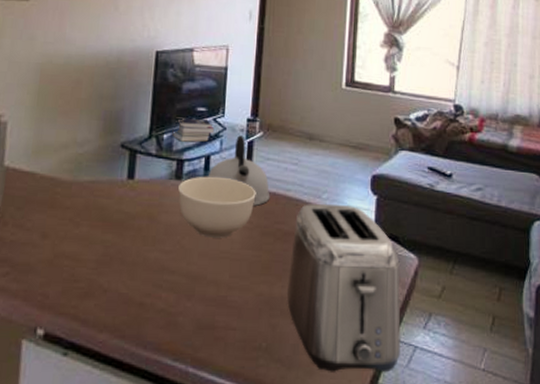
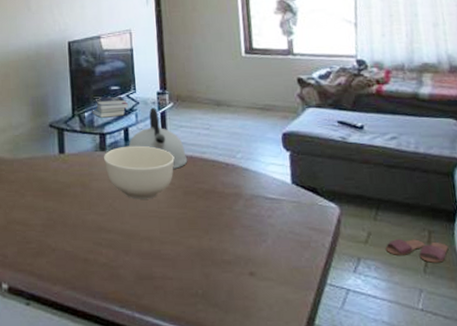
toaster: present [286,204,402,373] -> none [214,163,334,315]
slippers: none [458,294,516,321] -> present [386,238,449,263]

